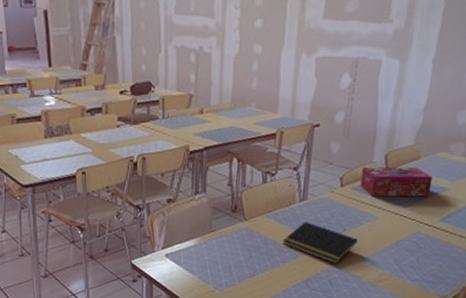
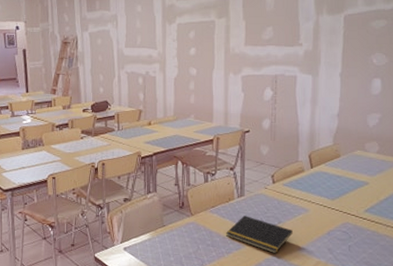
tissue box: present [360,166,433,197] -> none [289,164,353,192]

